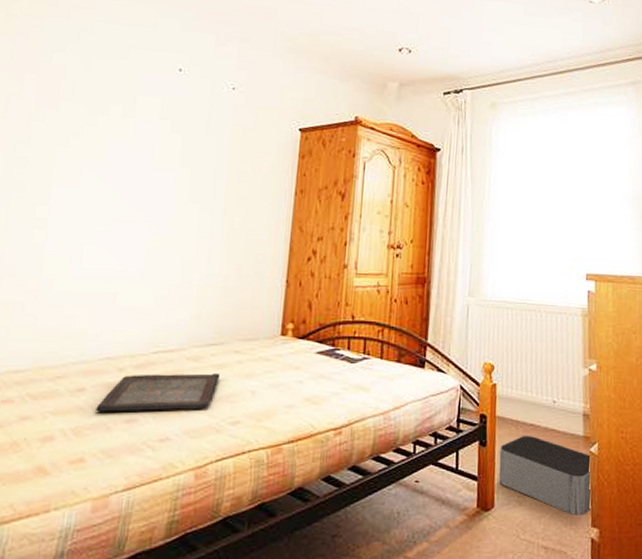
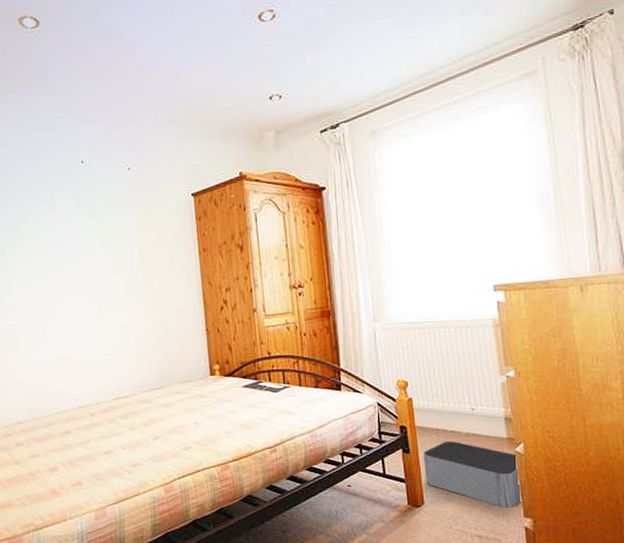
serving tray: present [96,373,221,412] -> none [81,411,168,448]

